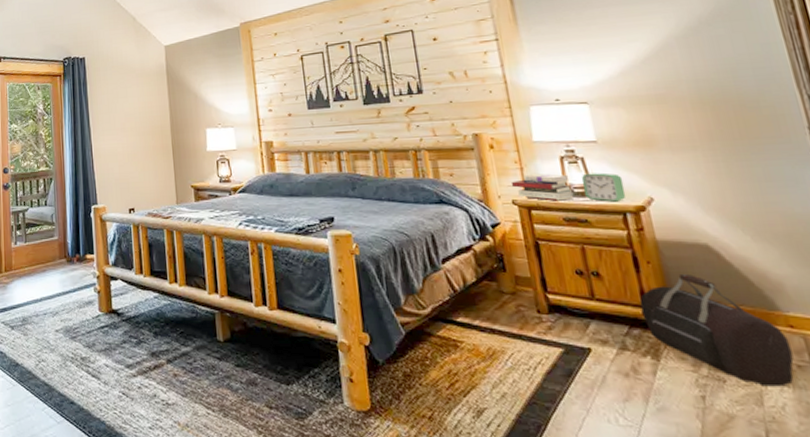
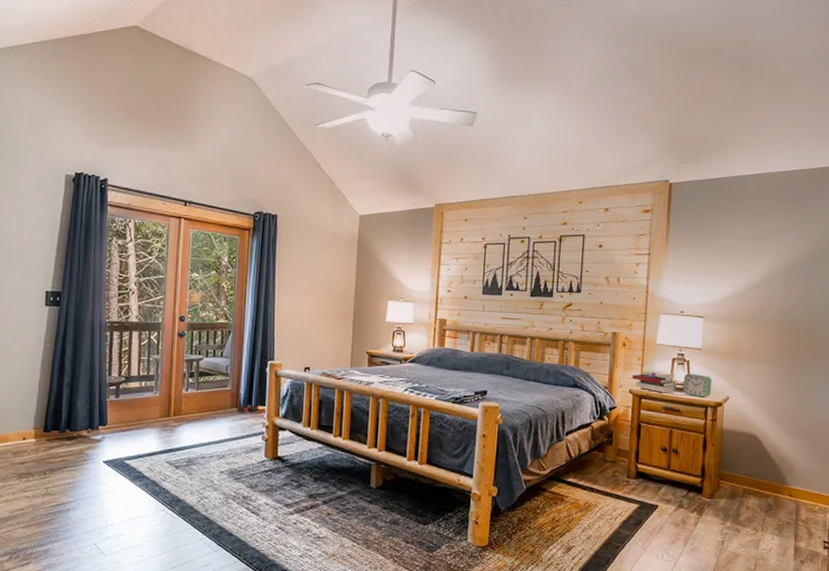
duffel bag: present [640,273,794,387] -> none [699,454,787,536]

